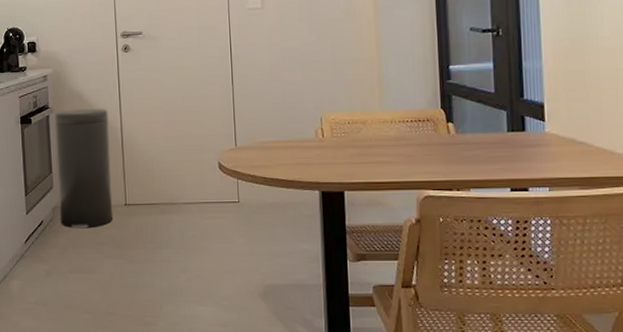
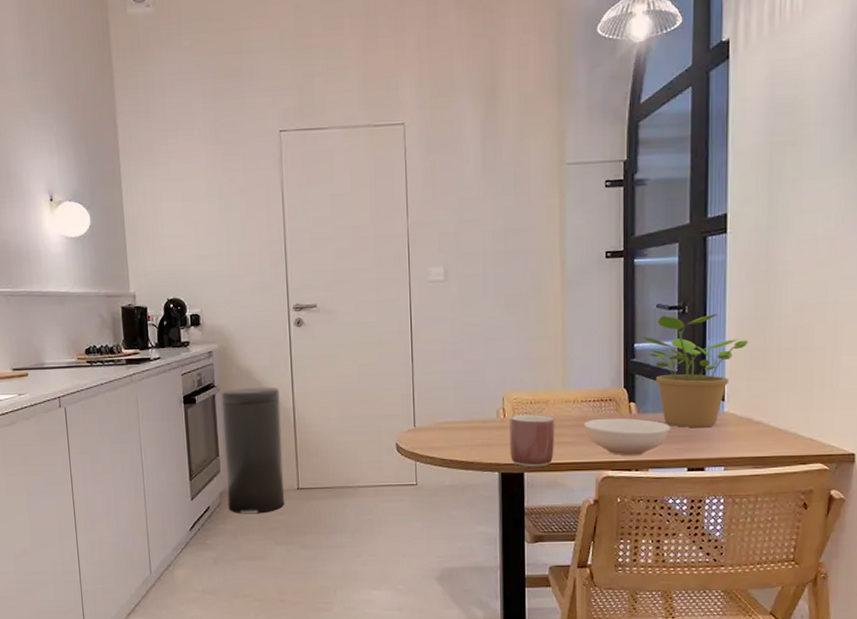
mug: none [328,134,374,187] -> present [510,414,555,468]
bowl: none [402,138,491,176] -> present [583,418,671,456]
potted plant: none [456,36,566,148] -> present [641,314,748,428]

